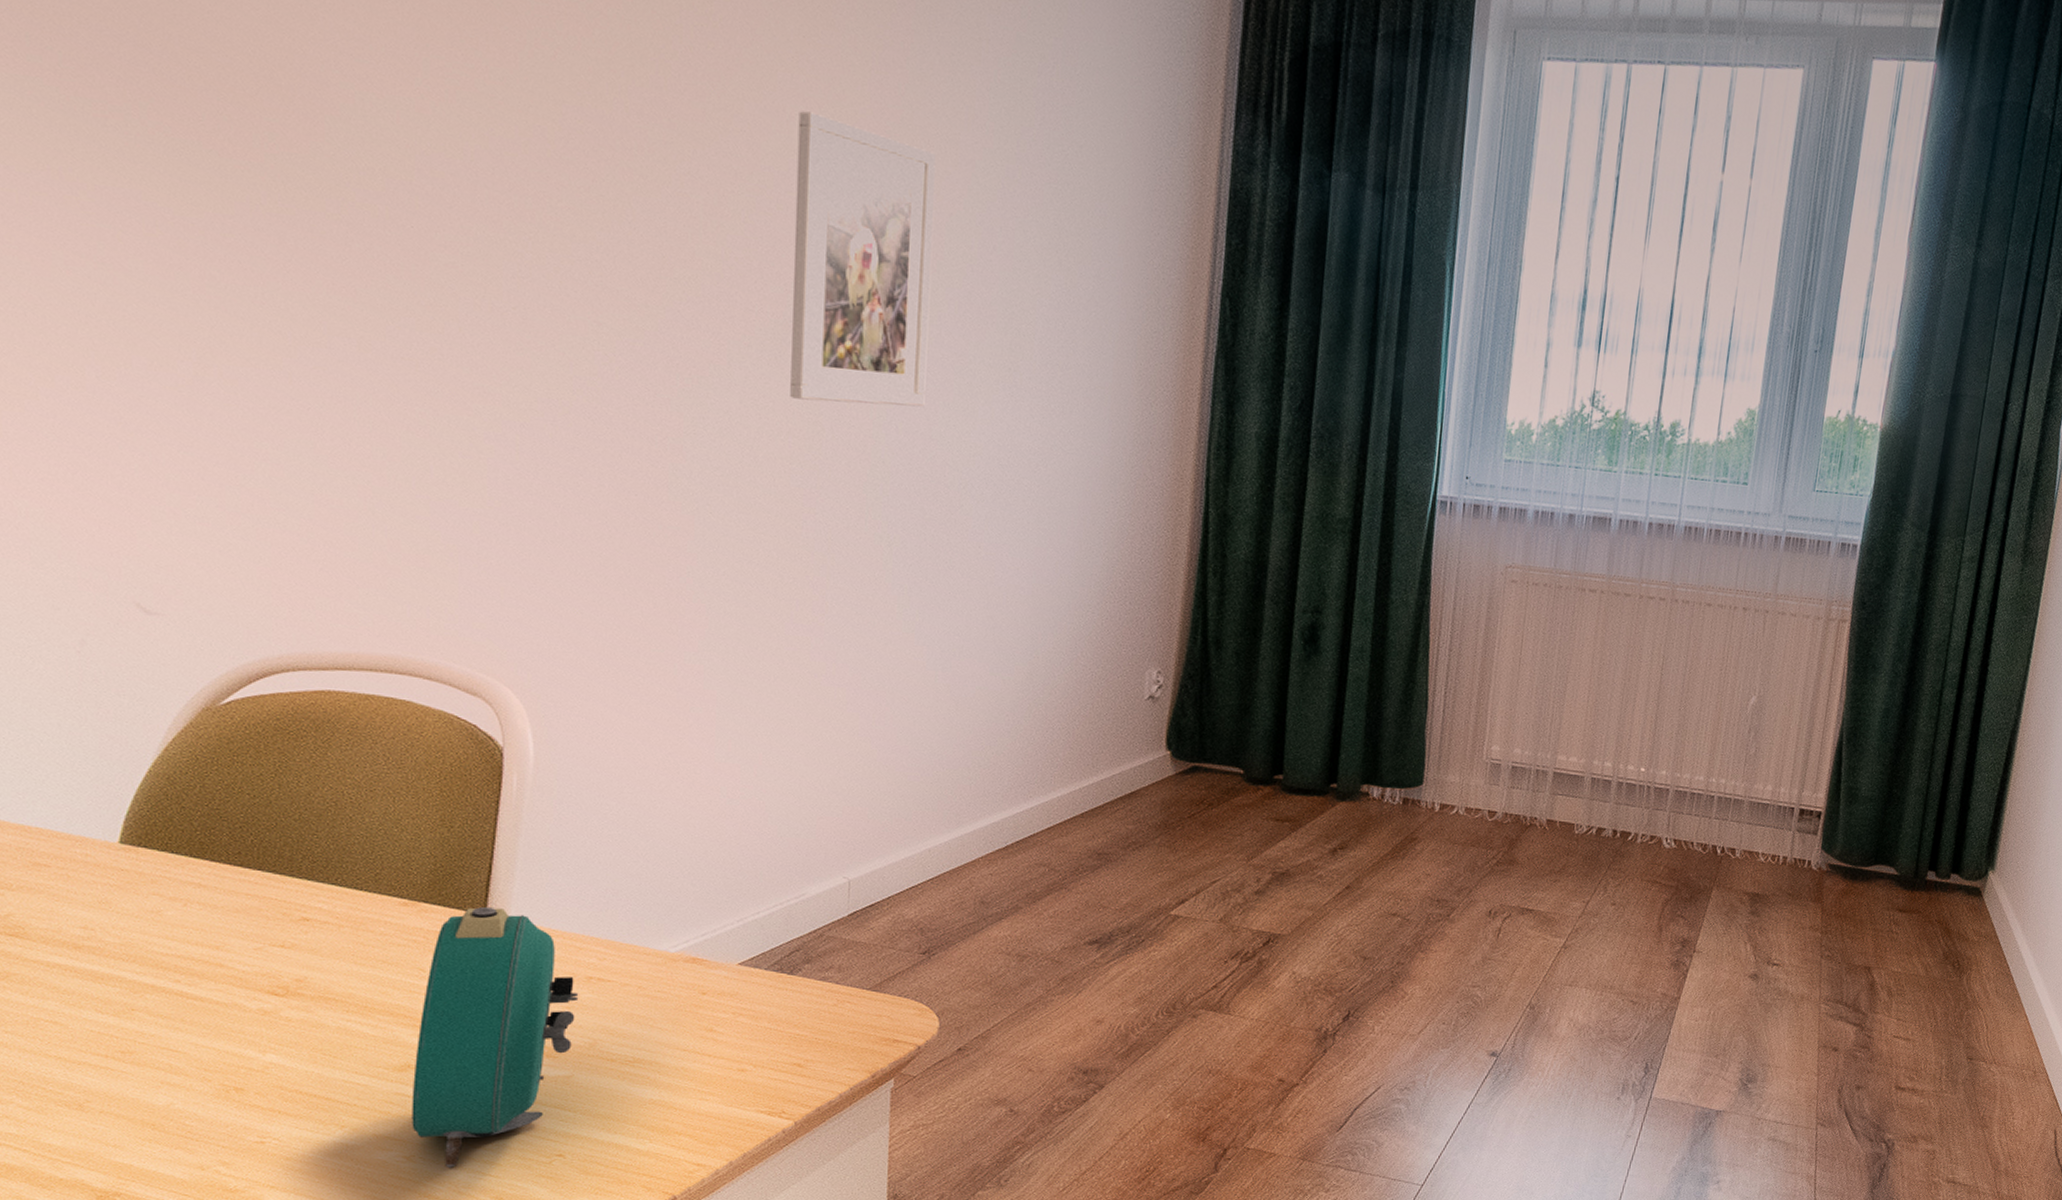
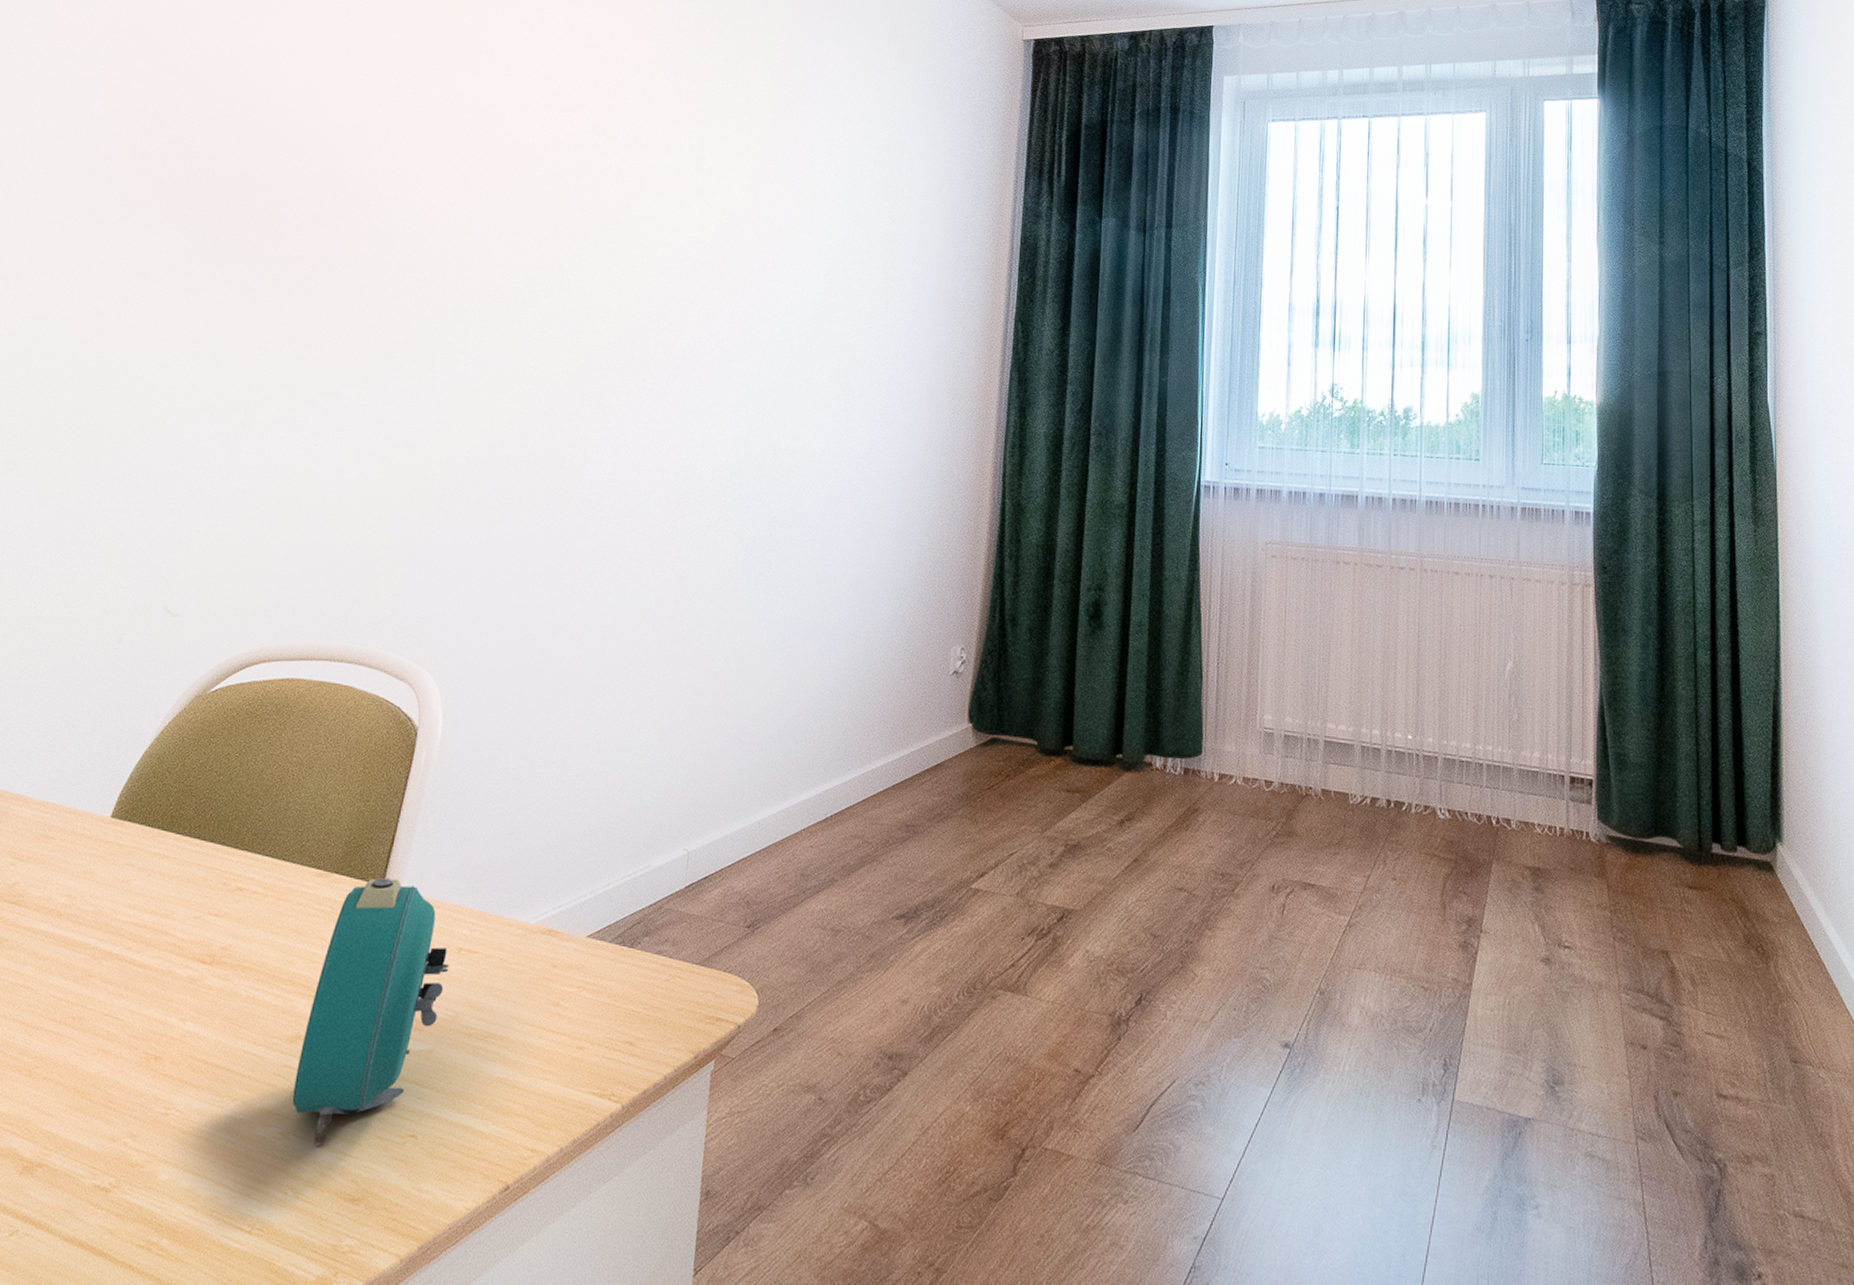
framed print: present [790,111,936,407] -> none [672,200,795,423]

